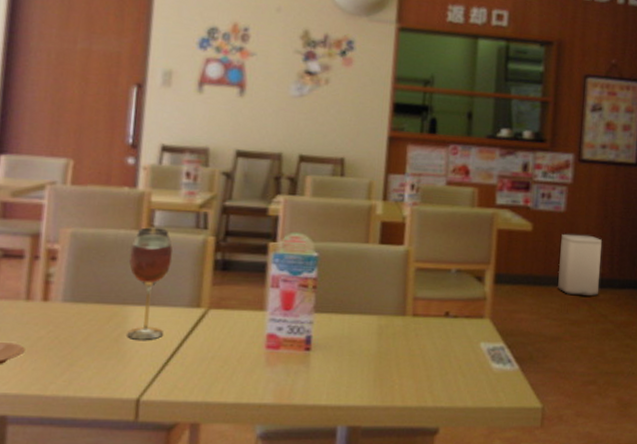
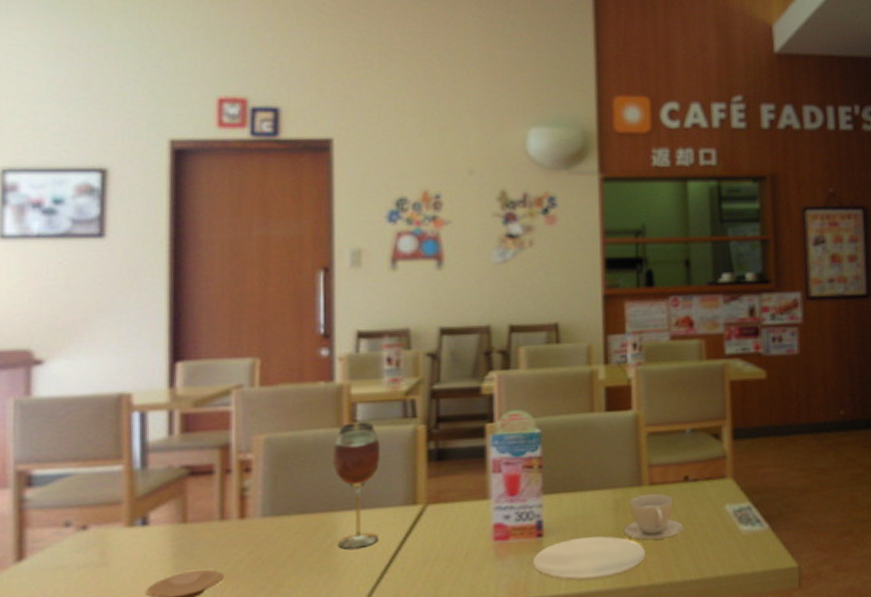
plate: none [298,355,402,395] -> present [532,536,645,581]
teacup: none [385,324,440,366] -> present [624,494,684,540]
pedal bin: present [558,233,603,297] -> none [798,376,844,443]

